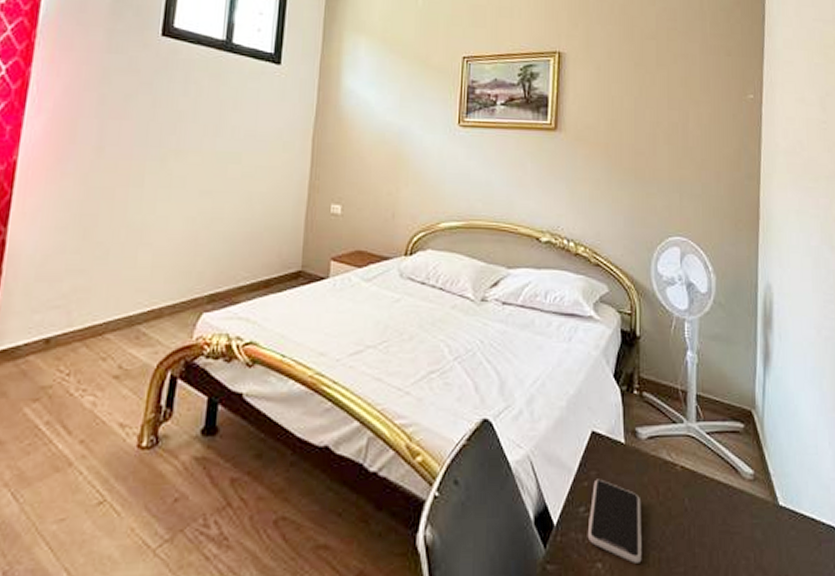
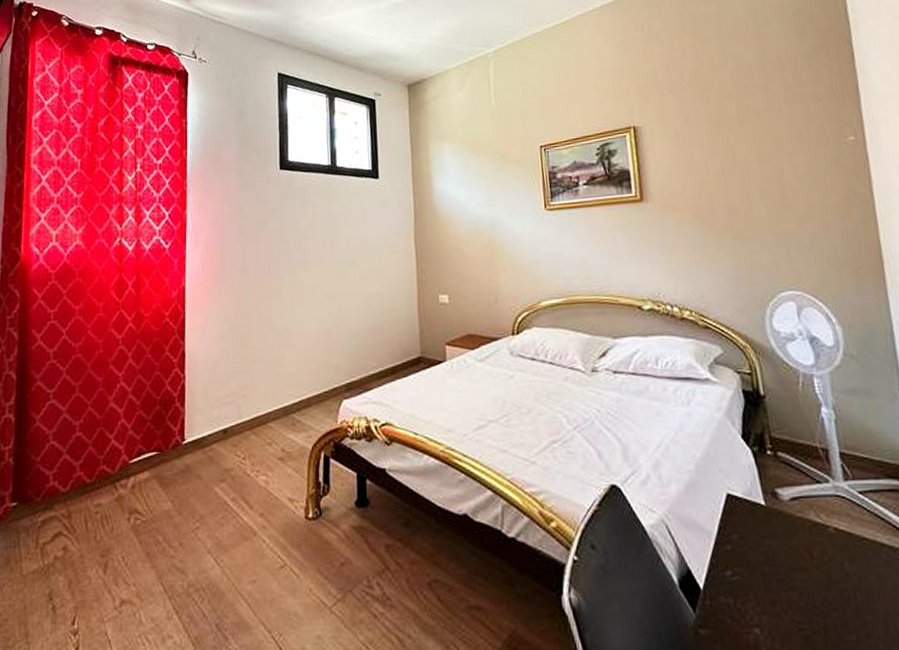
smartphone: present [587,479,642,563] -> none [737,542,805,630]

